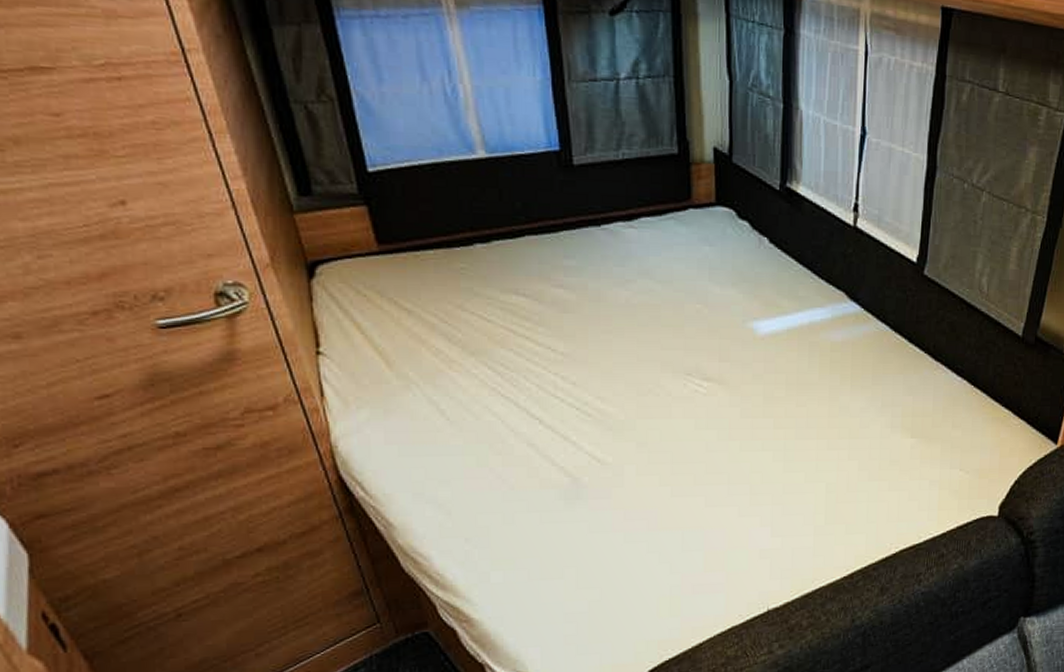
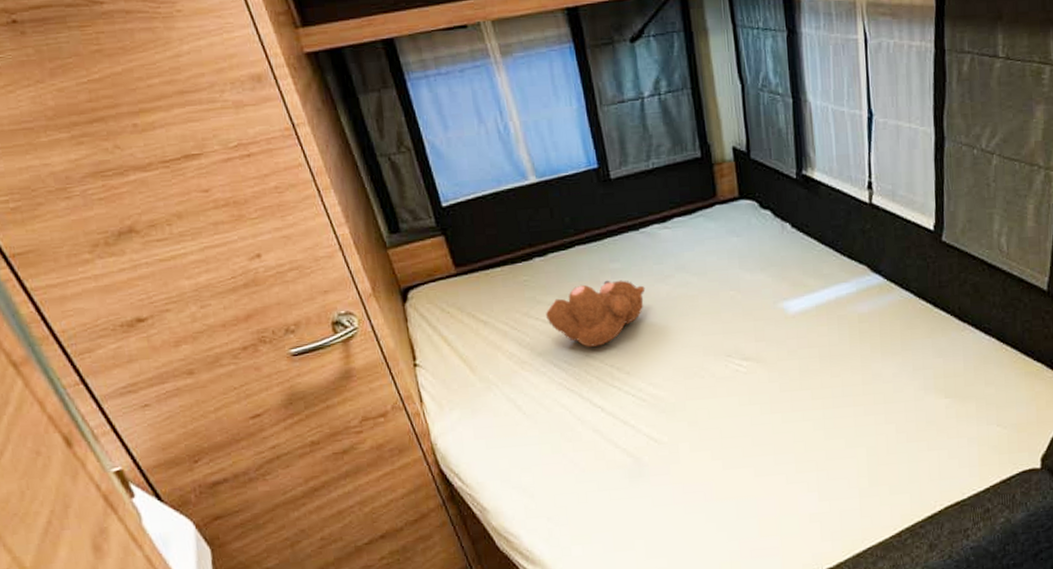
teddy bear: none [484,277,602,351] -> present [546,280,646,347]

